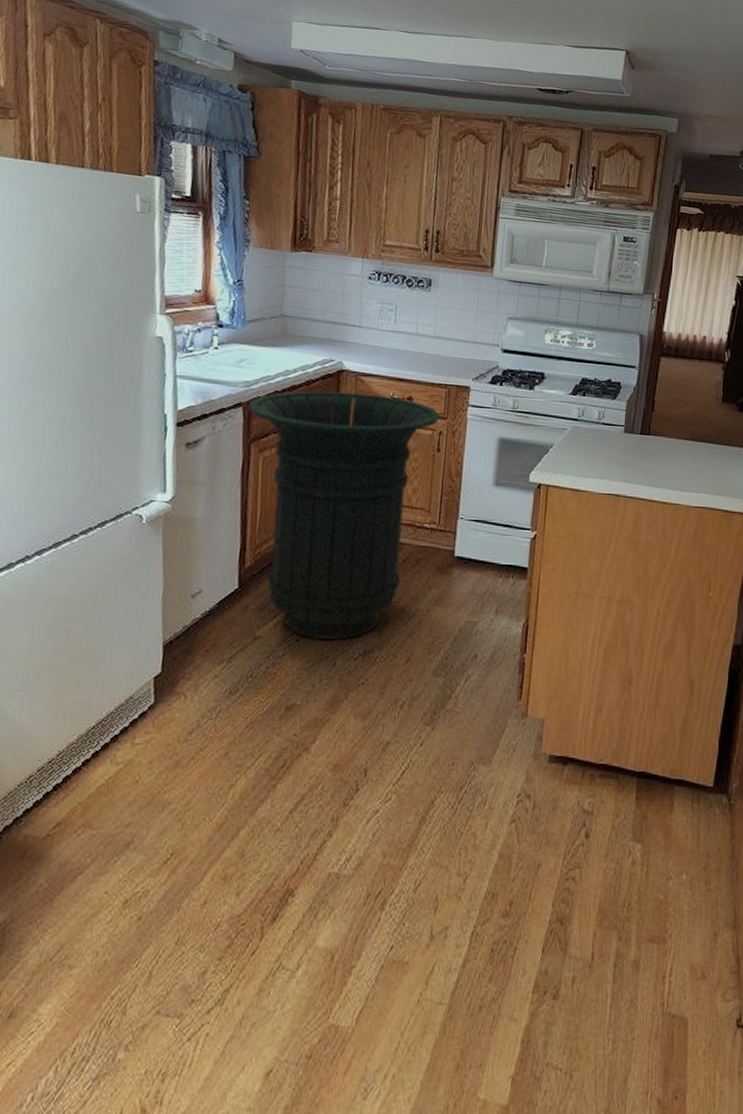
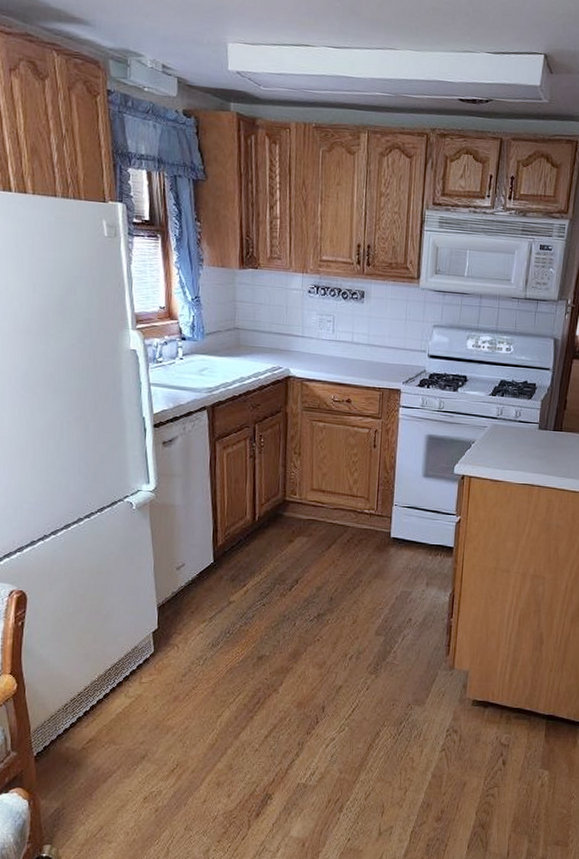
trash can: present [248,391,441,640] -> none [212,395,376,605]

